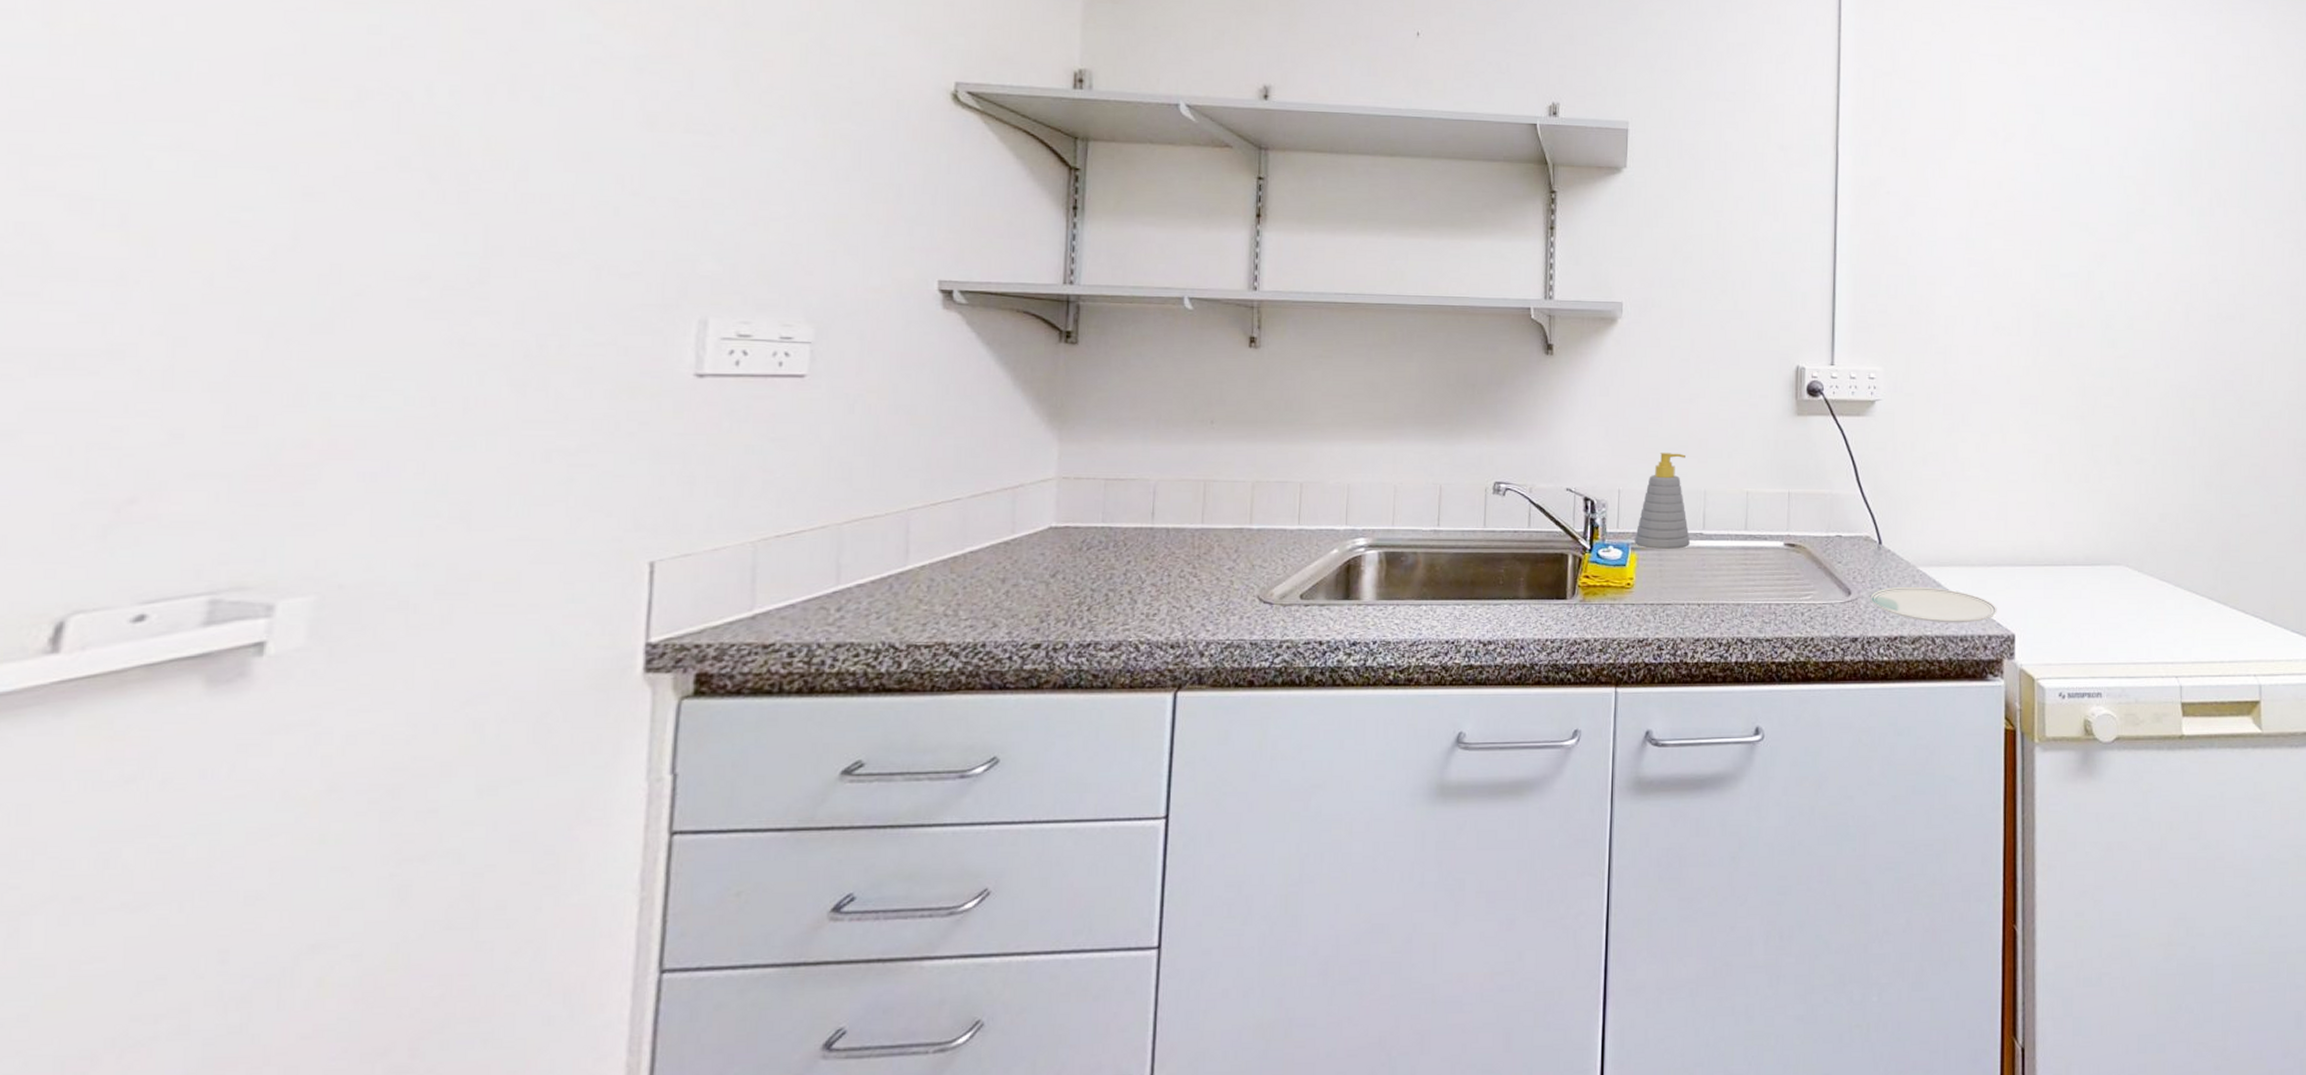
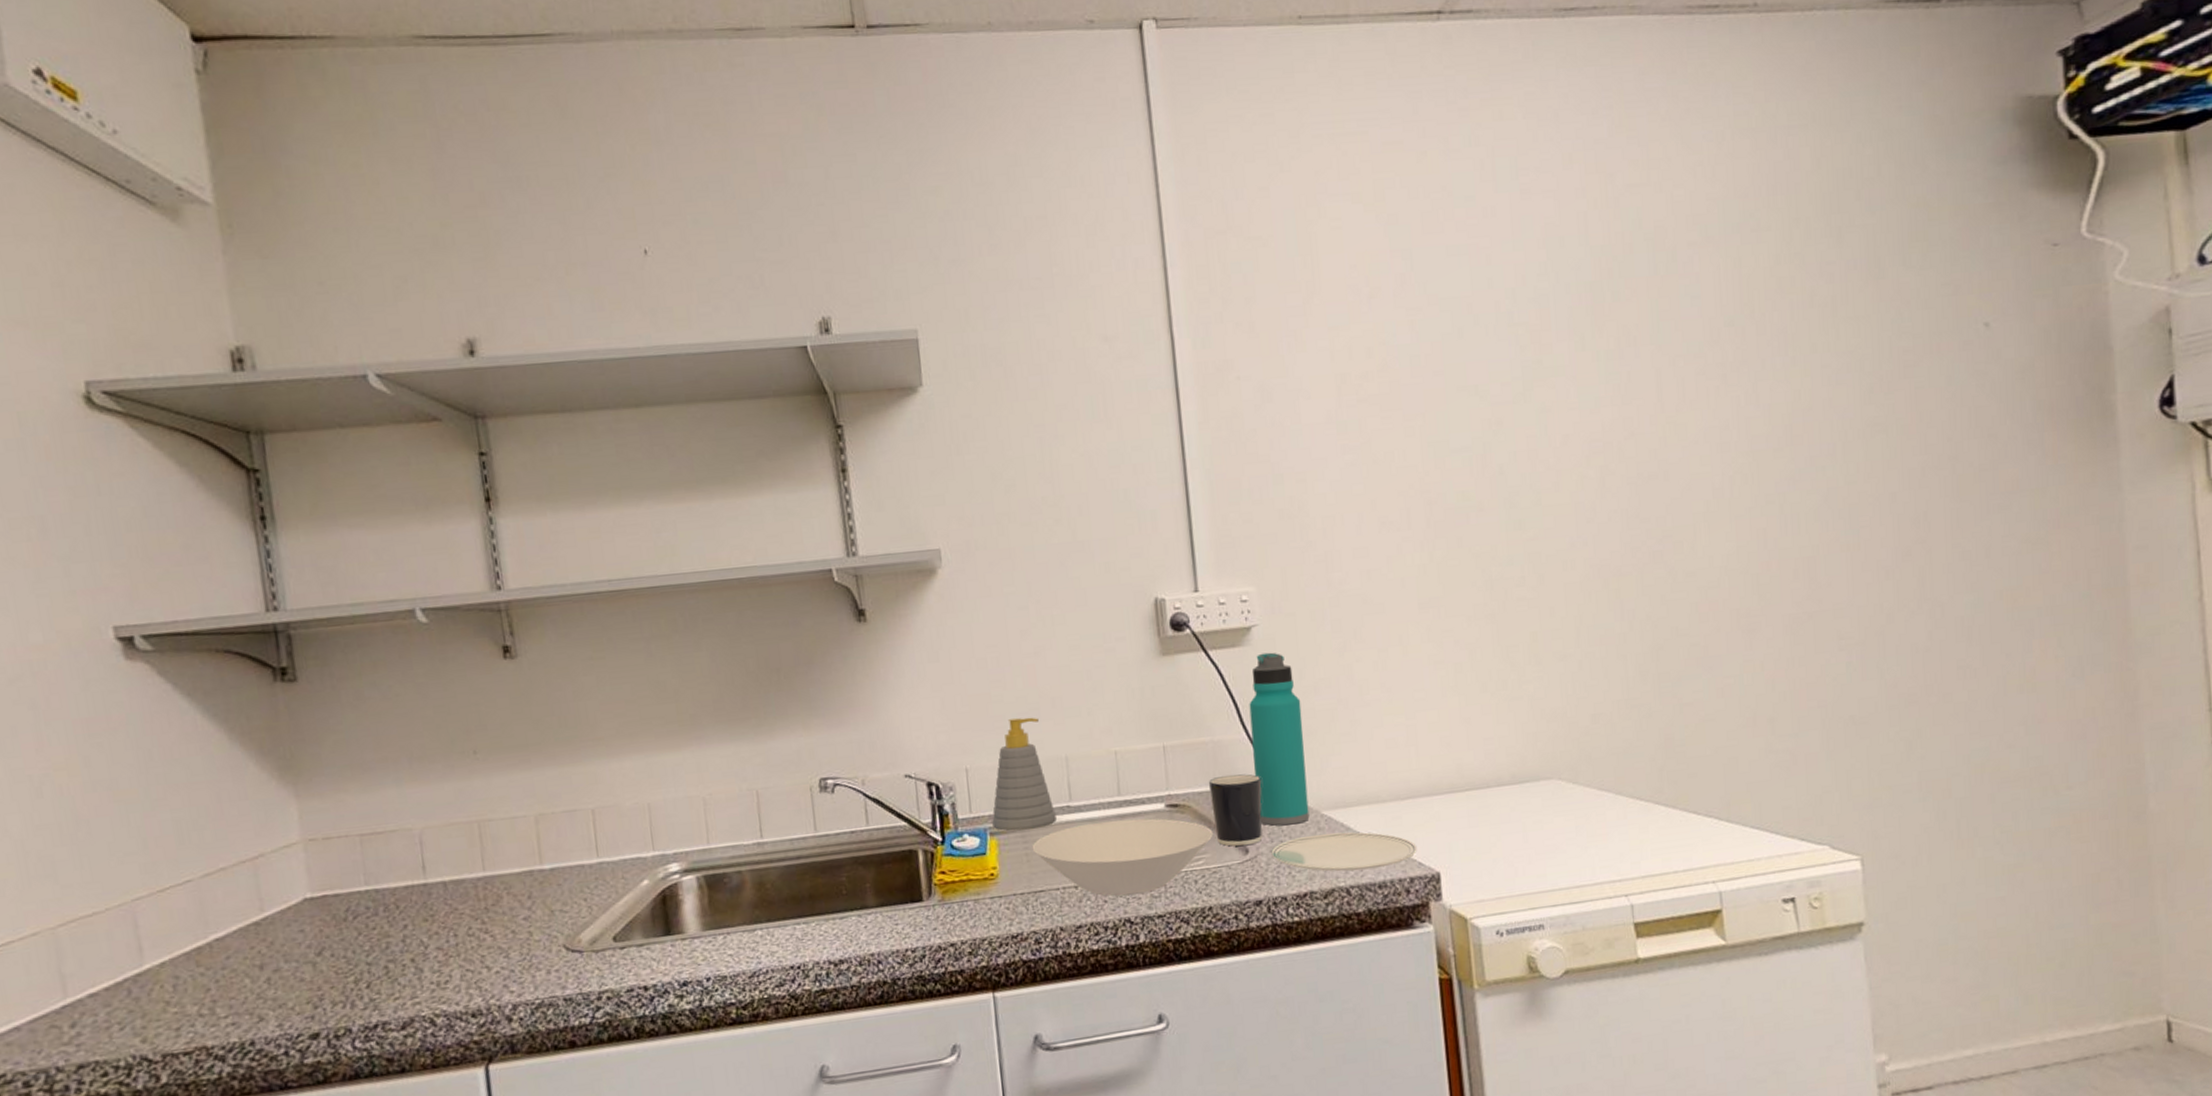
bowl: none [1665,550,1822,618] -> present [1032,818,1213,897]
mug: none [1823,524,1869,588] -> present [1208,774,1263,847]
water bottle: none [1863,424,1910,575] -> present [1249,652,1310,826]

